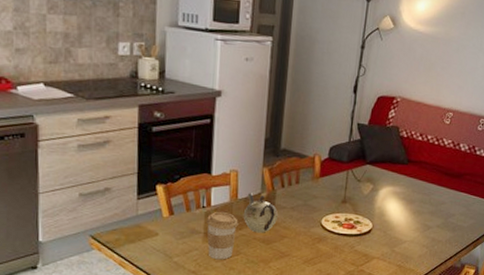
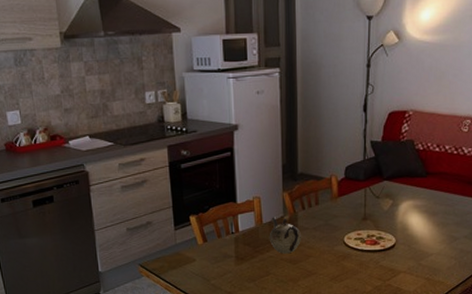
coffee cup: present [206,211,238,260] -> none [237,236,265,281]

